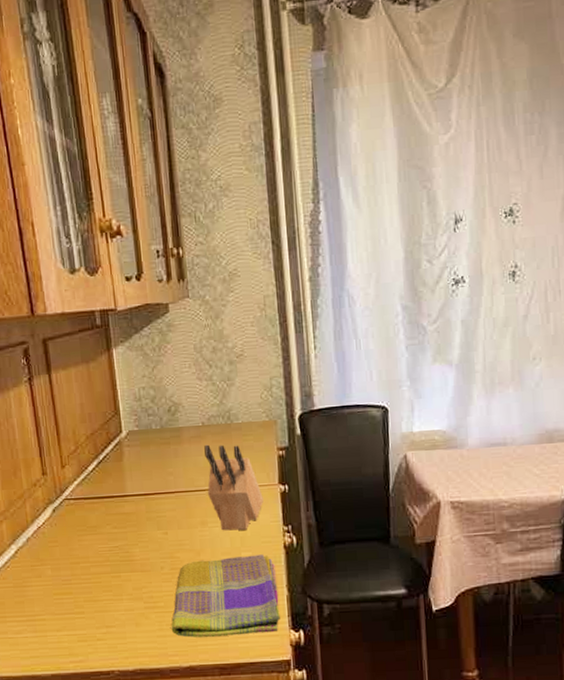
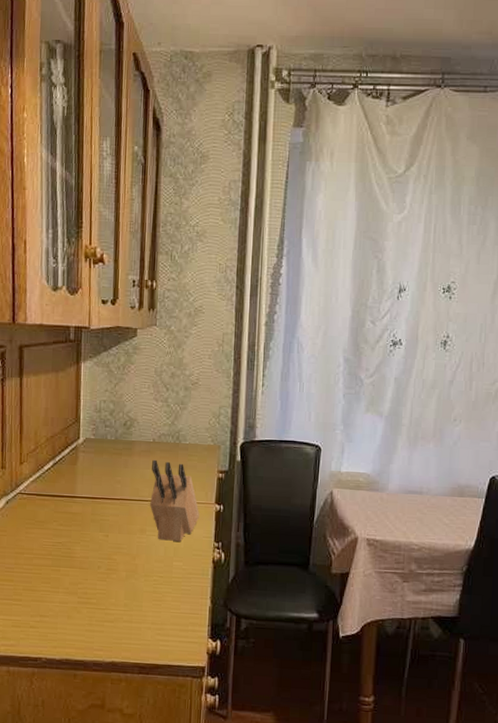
dish towel: present [171,554,280,638] -> none [99,564,203,640]

